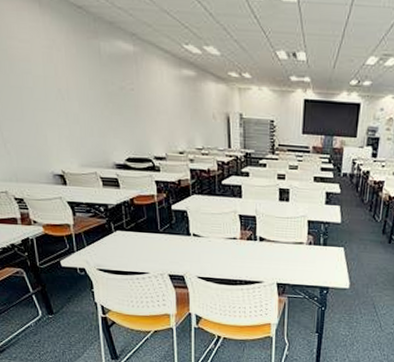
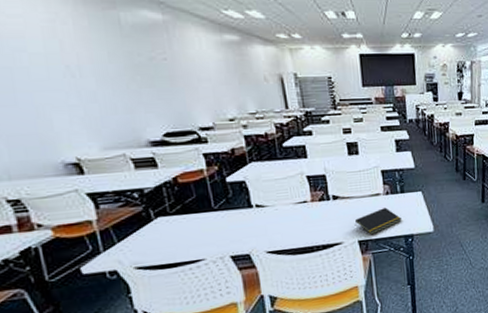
notepad: none [276,257,320,280] -> present [354,207,402,235]

